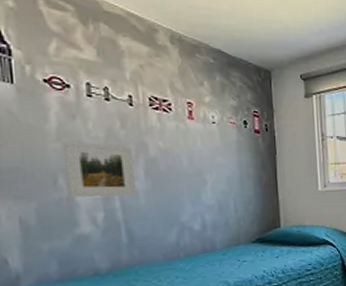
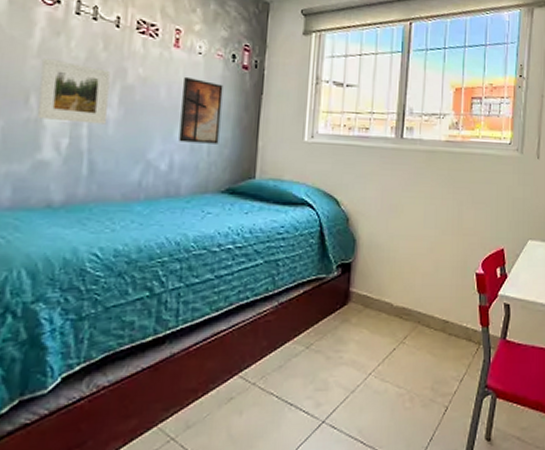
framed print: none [203,145,244,204] -> present [179,76,223,144]

